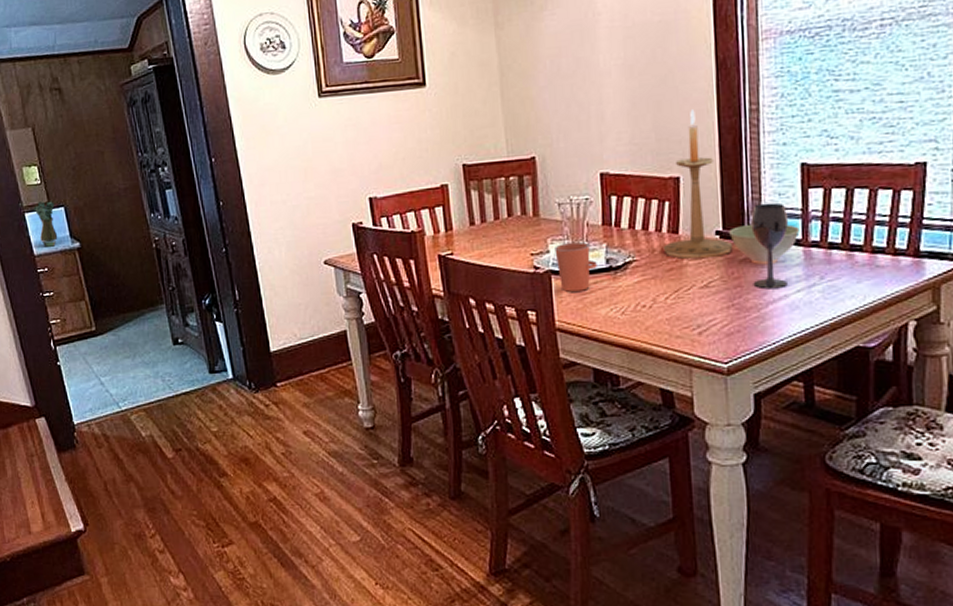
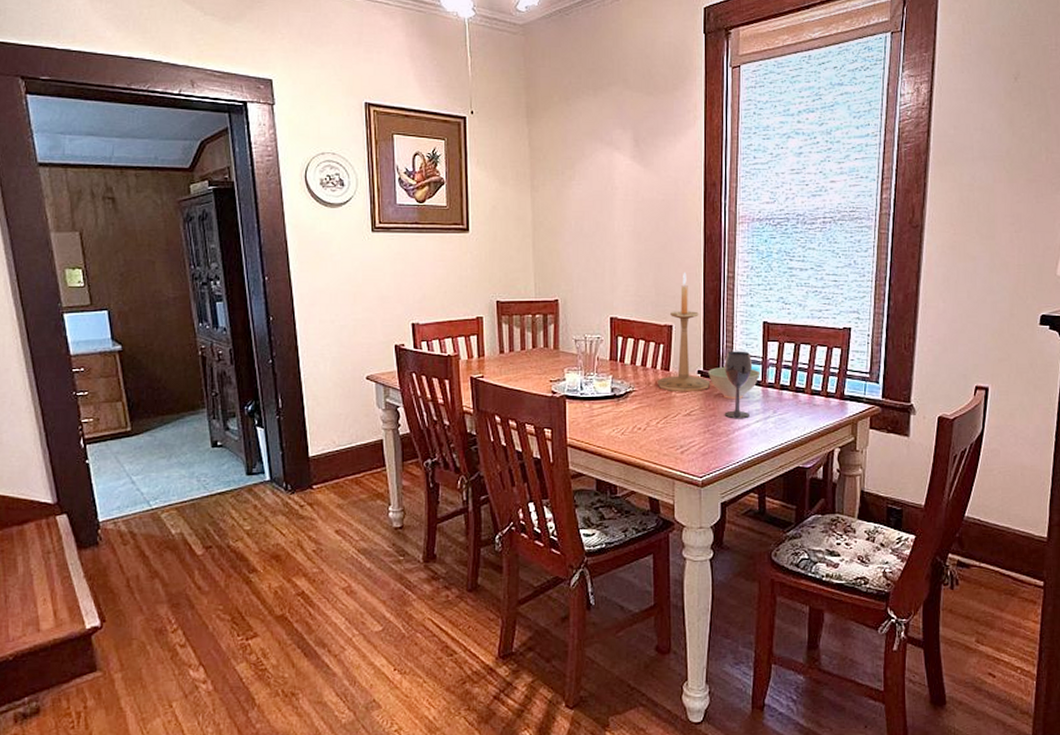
vase: present [33,199,58,247] -> none [74,301,98,348]
cup: present [555,241,597,292] -> none [570,372,604,414]

